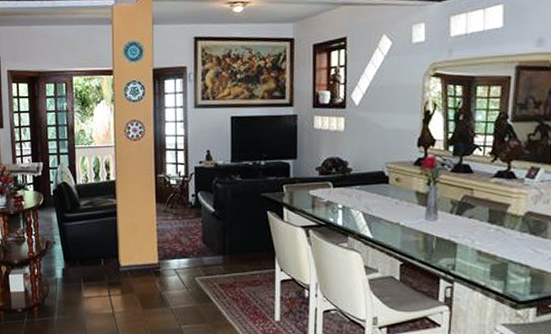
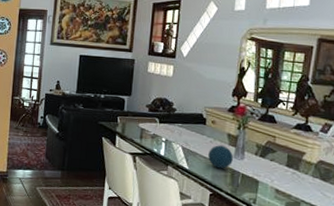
decorative orb: none [395,206,424,234] -> present [208,145,233,169]

